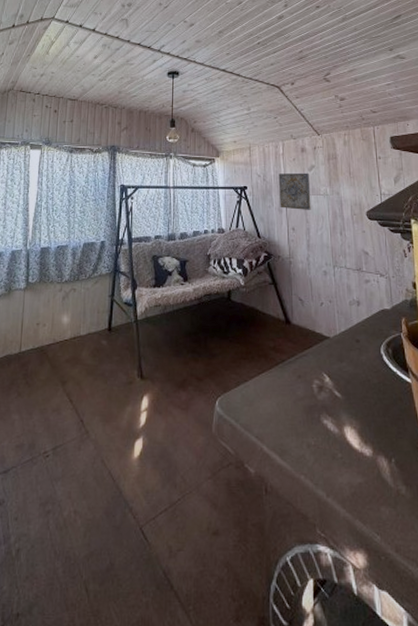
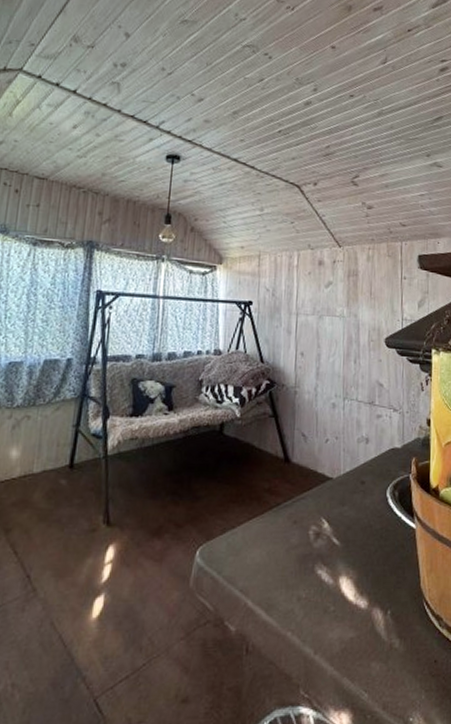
wall art: present [278,172,311,210] -> none [289,288,326,333]

